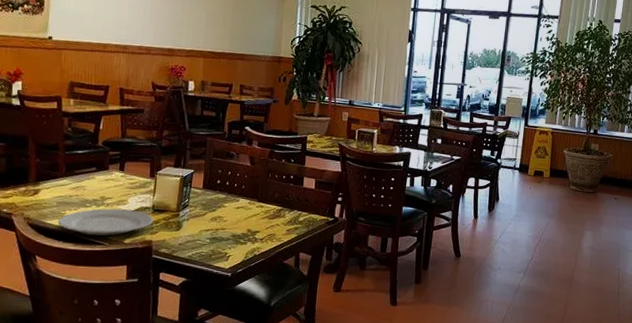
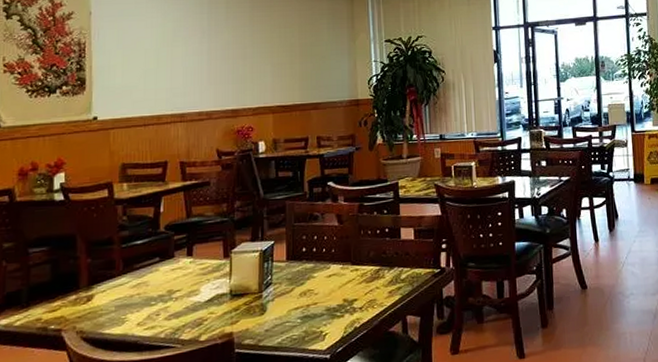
plate: present [57,208,154,236] -> none [117,299,233,339]

